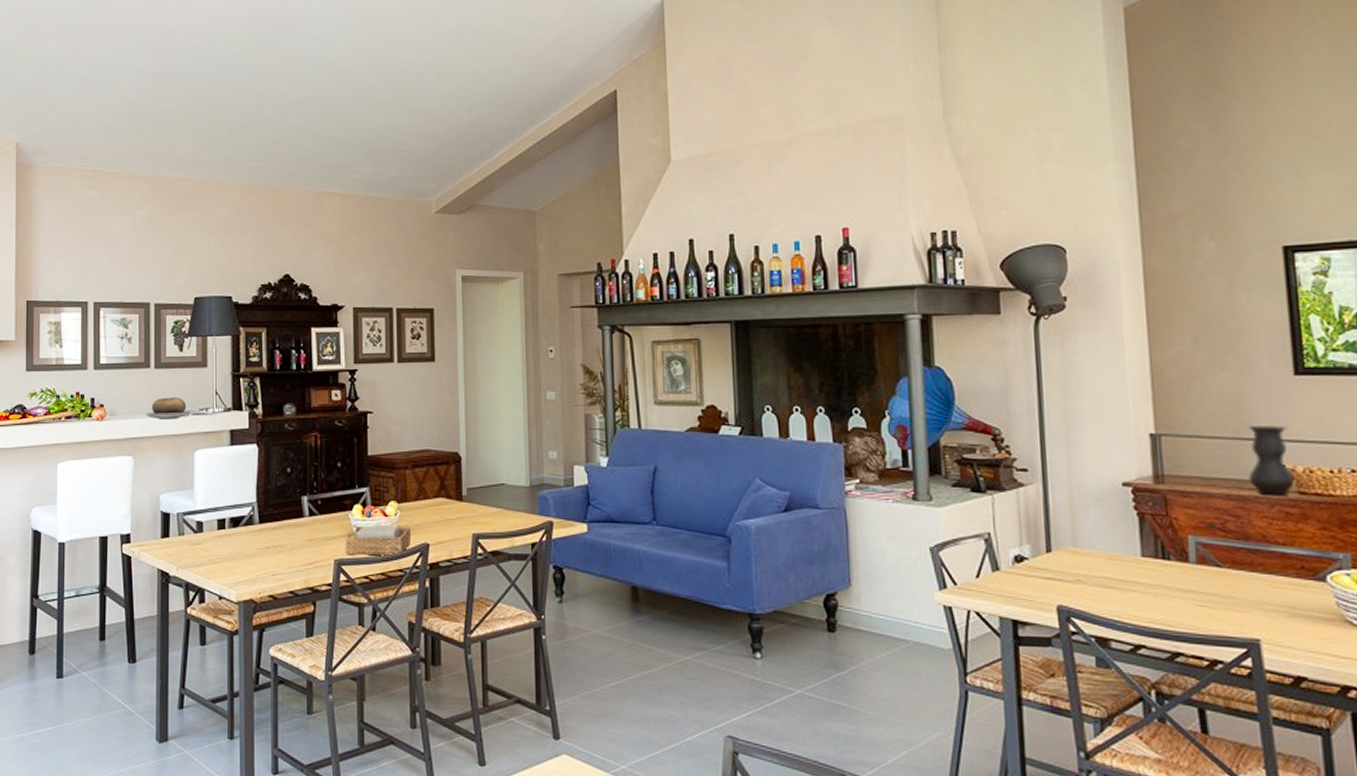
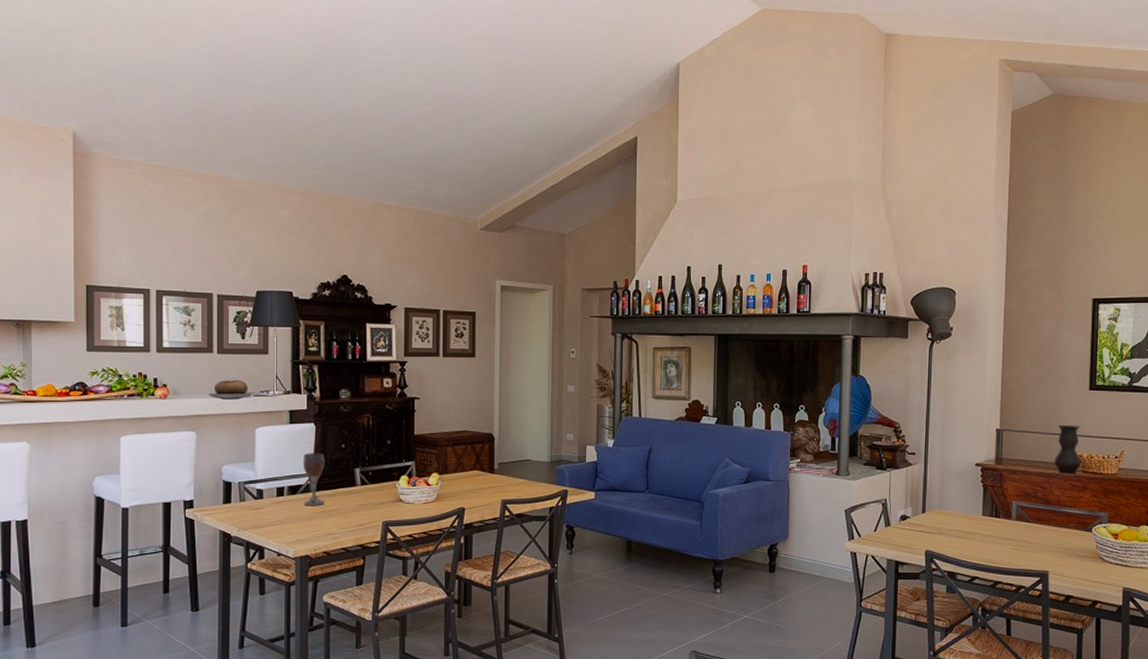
cup: none [245,479,269,541] -> present [303,453,325,506]
napkin holder: present [345,525,412,556] -> none [392,493,450,518]

